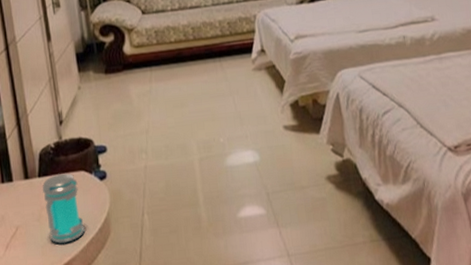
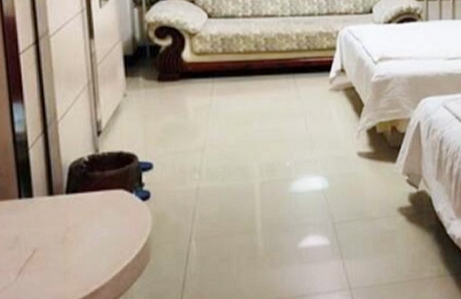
jar: present [43,173,85,243] -> none [70,191,118,270]

